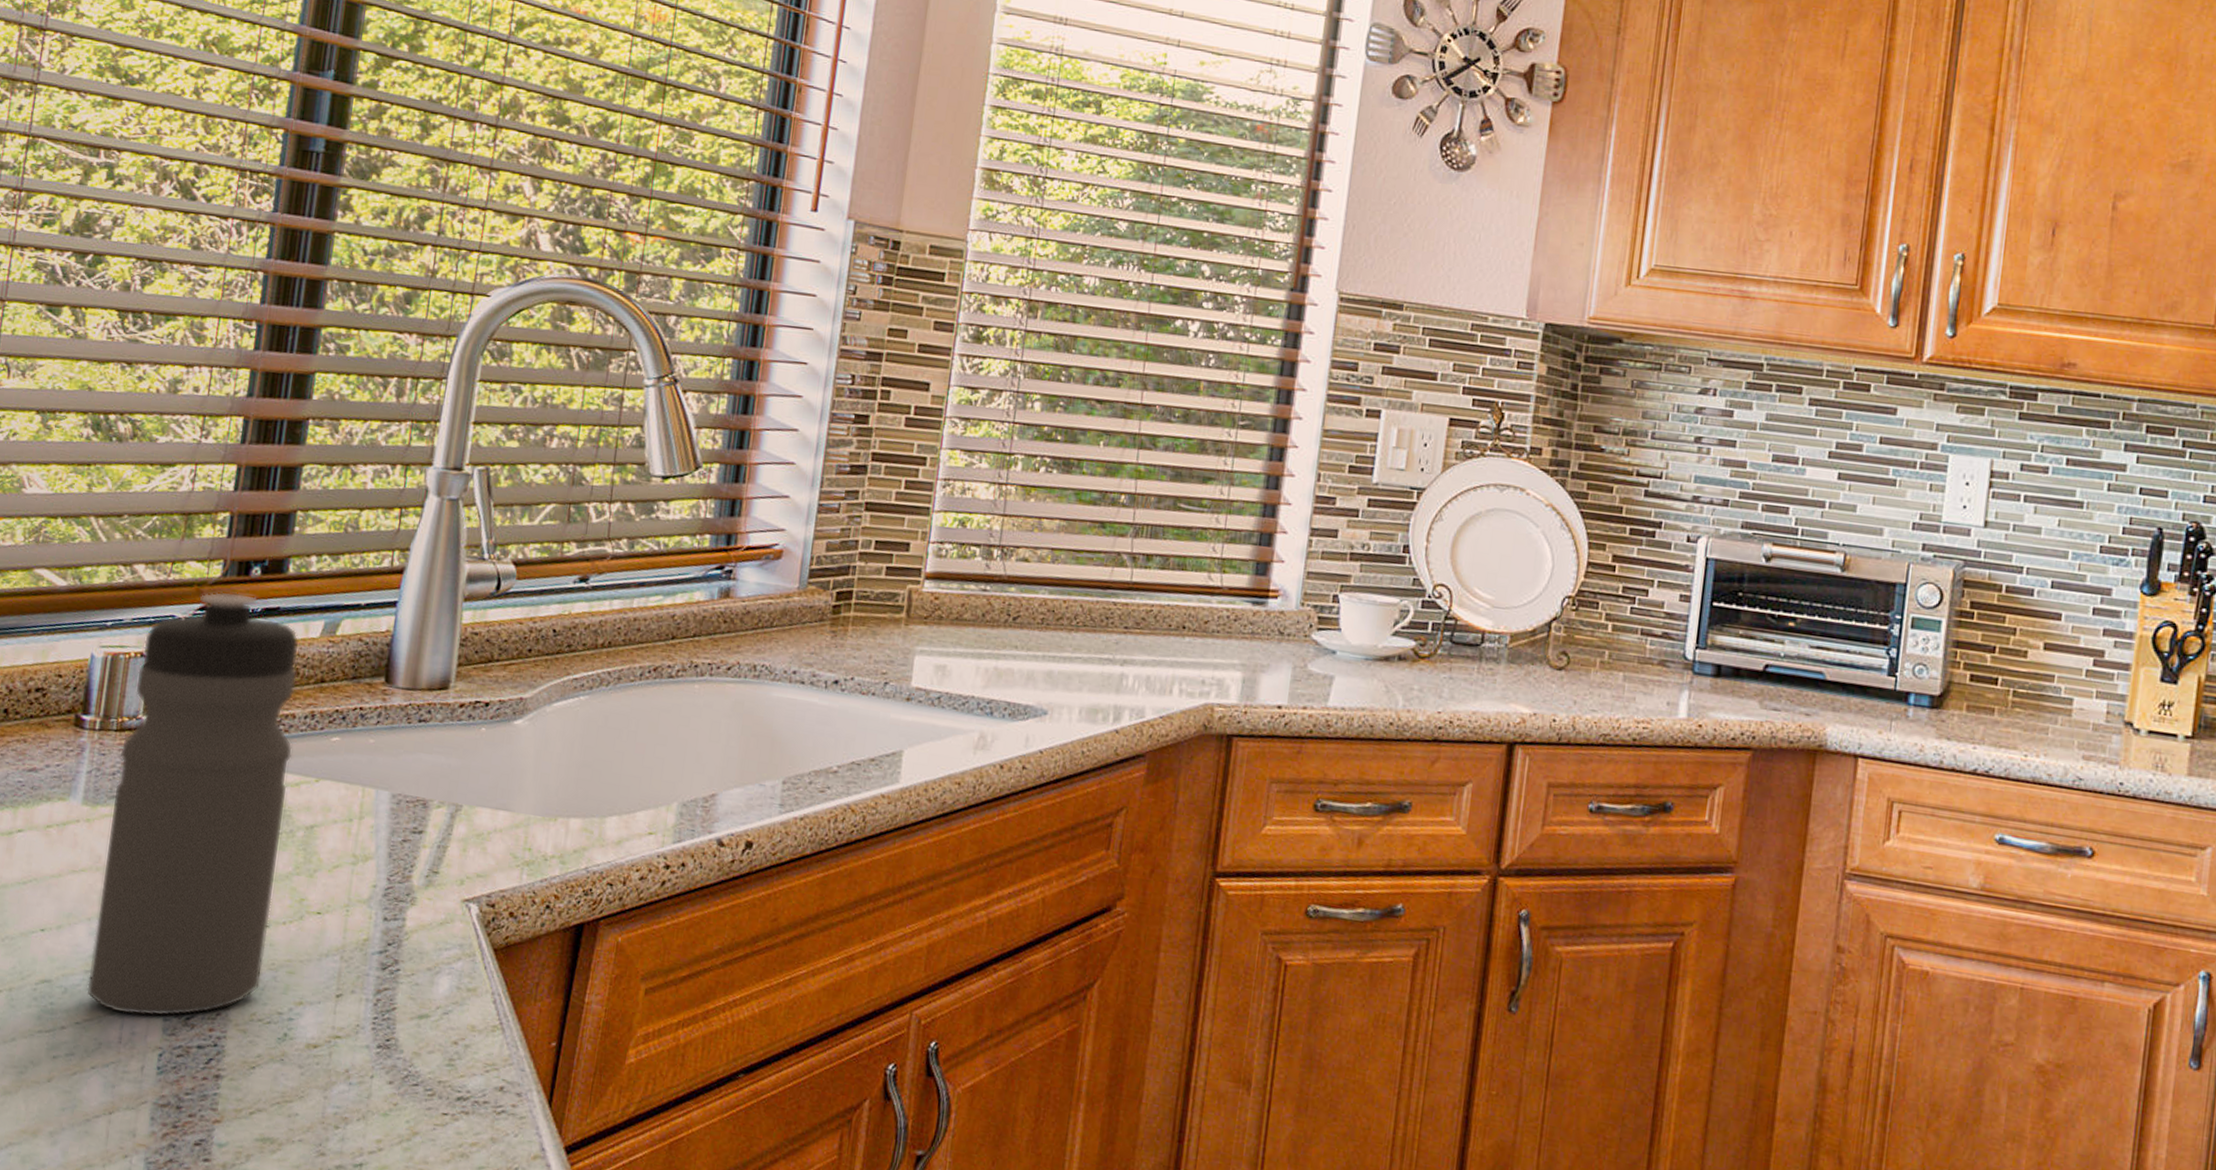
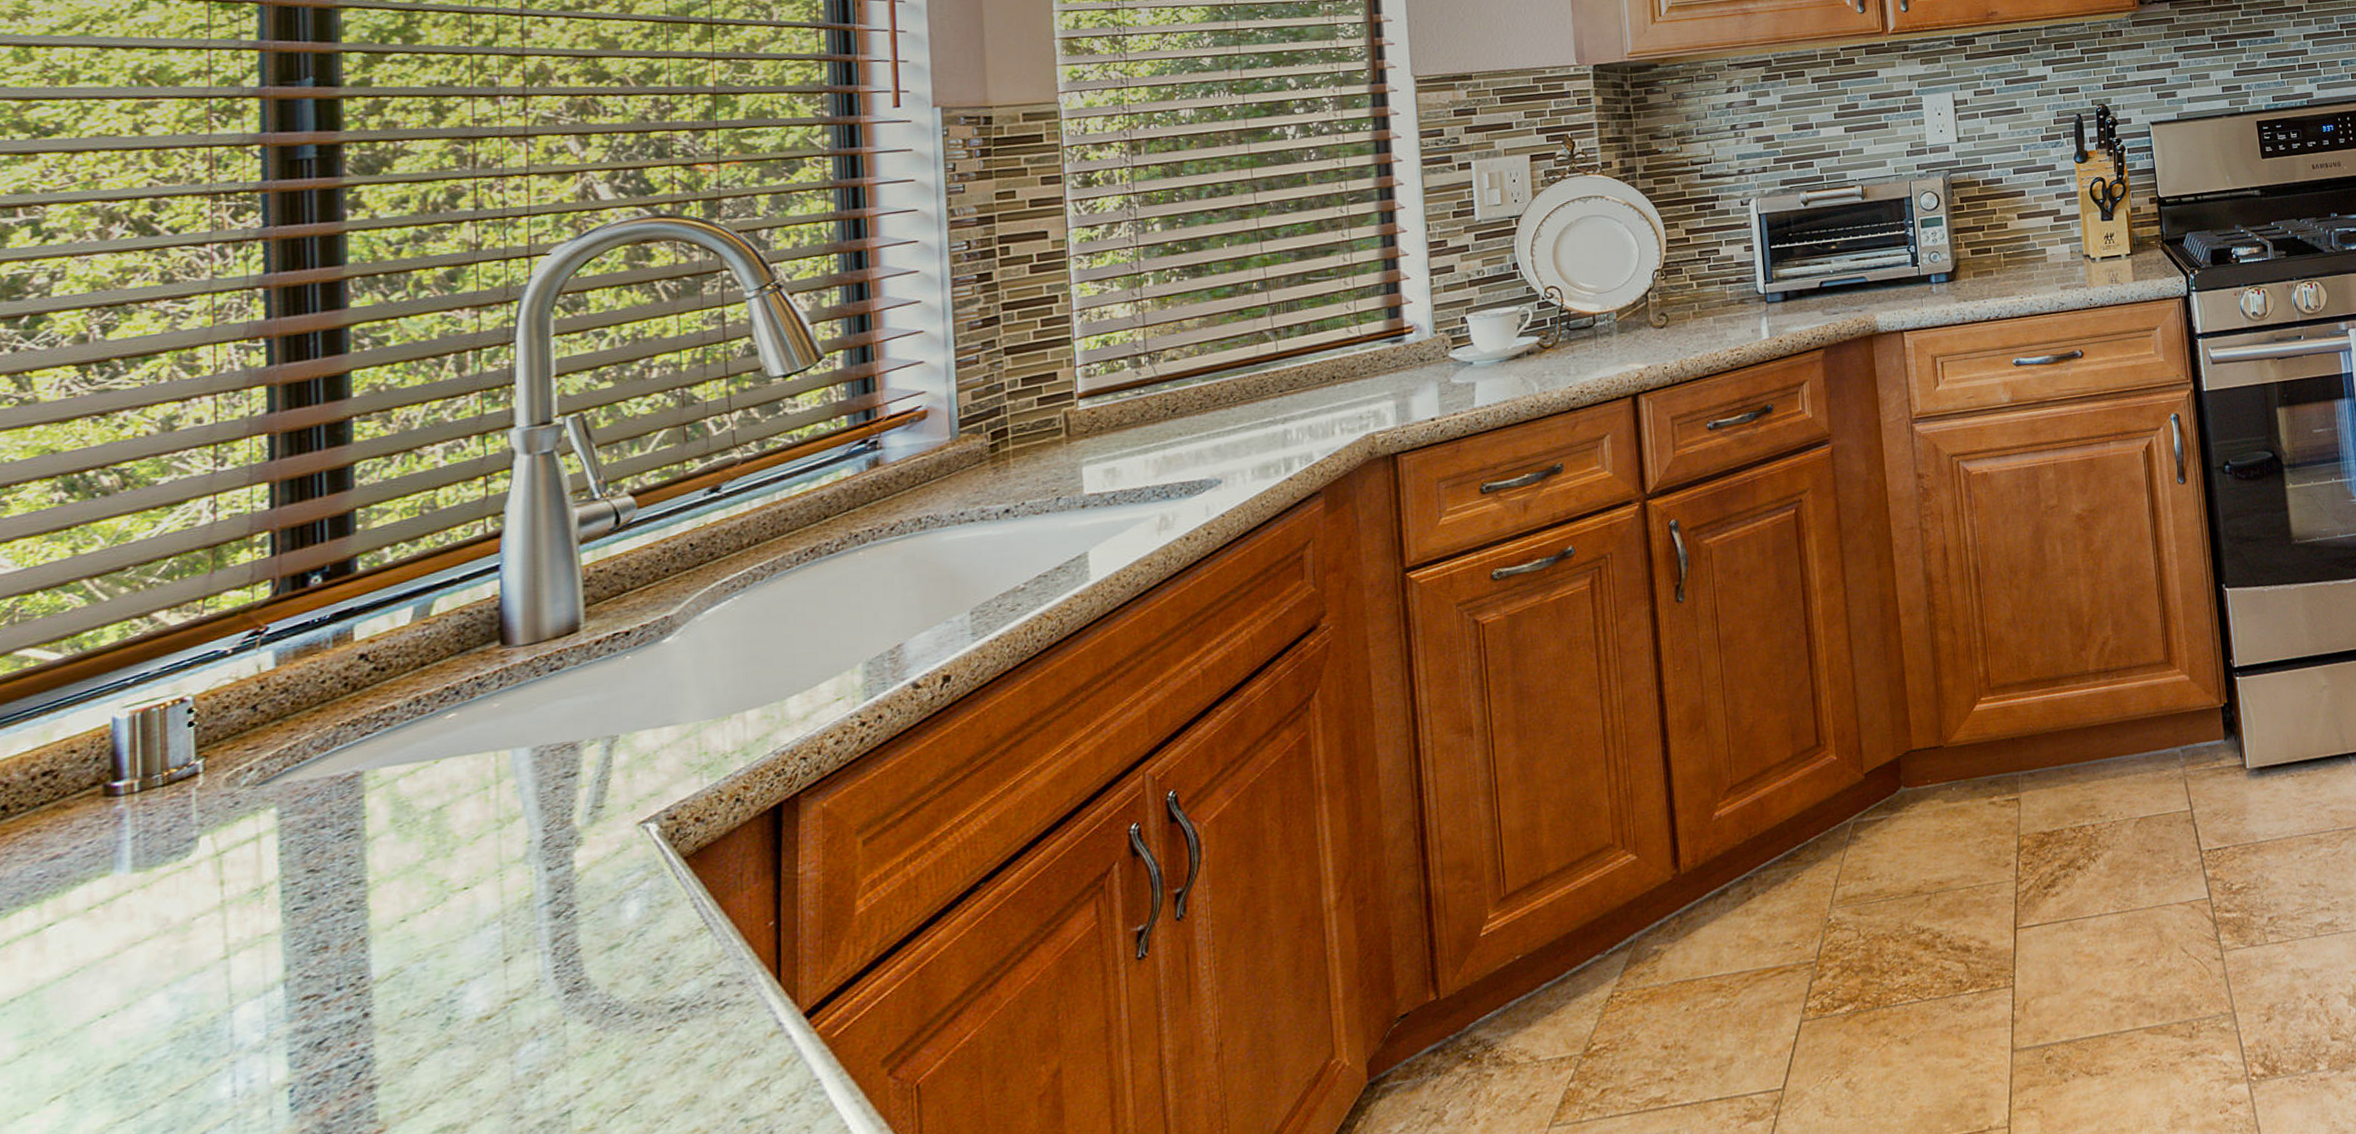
water bottle: present [86,591,299,1017] -> none [173,605,407,1070]

